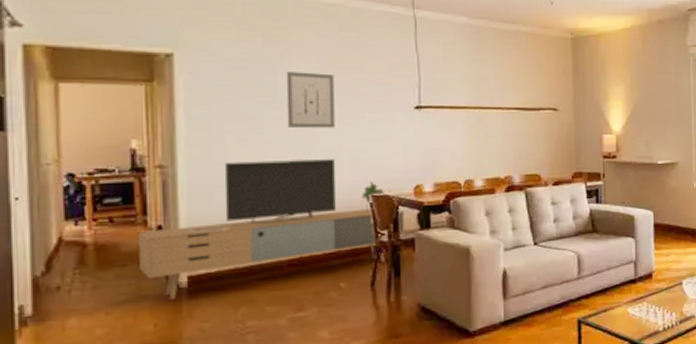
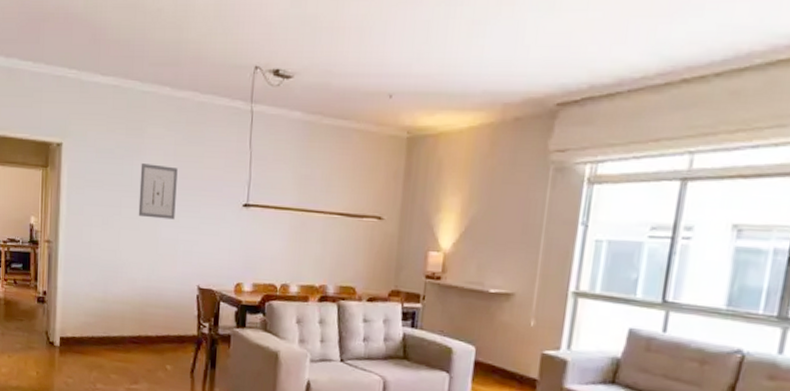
media console: present [139,159,405,300] -> none [30,243,225,355]

